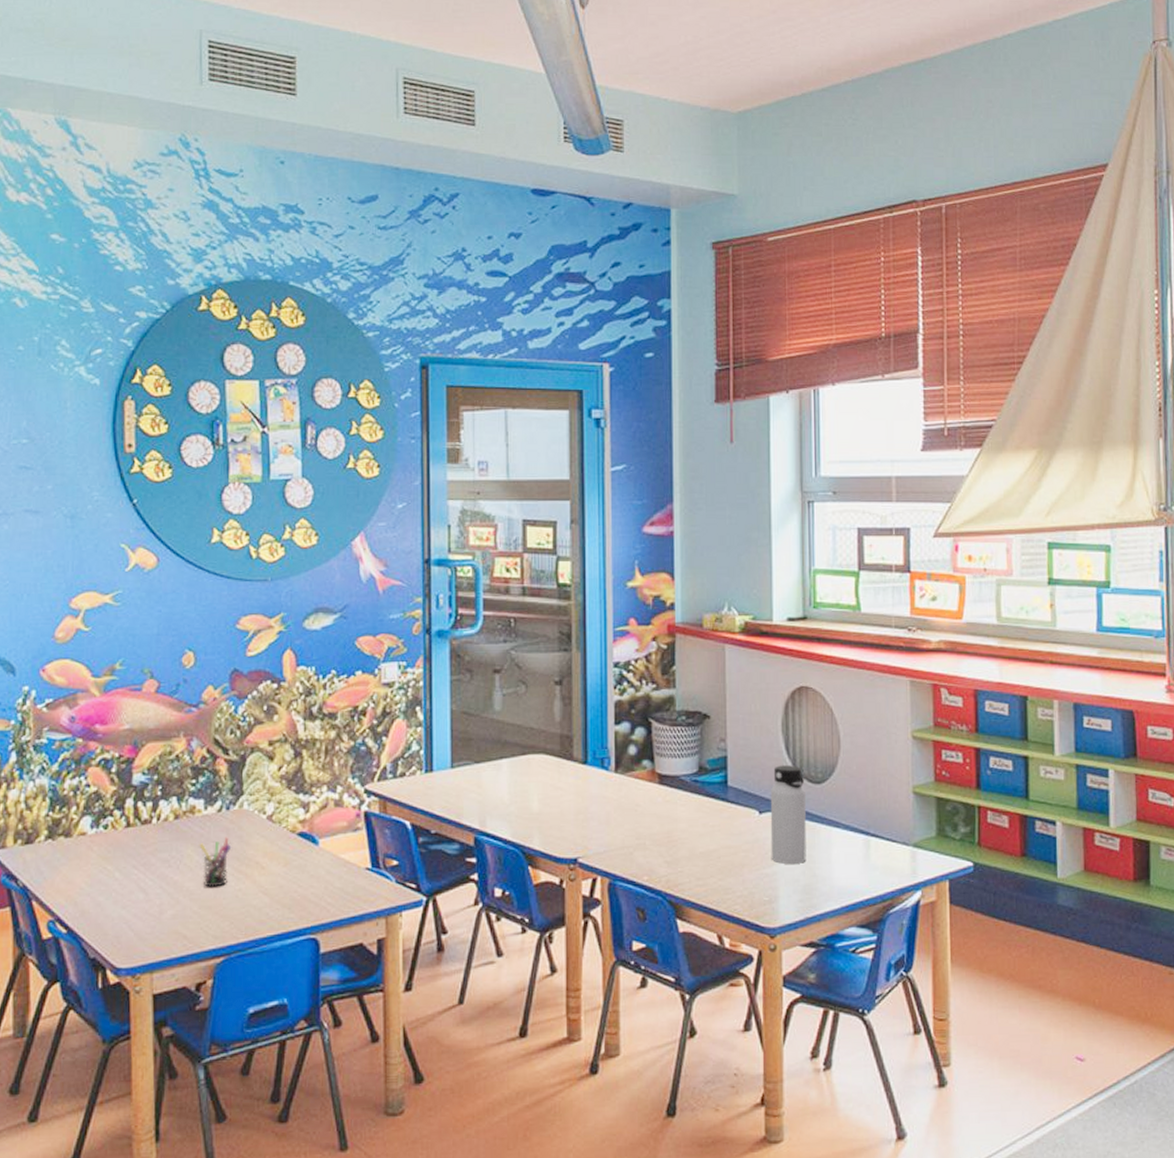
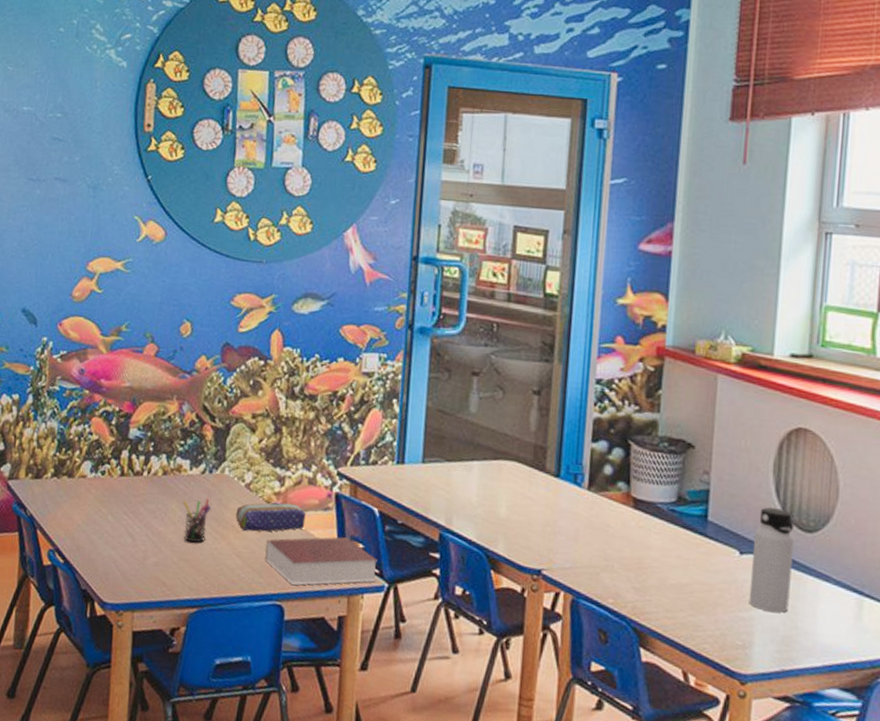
pencil case: none [259,830,335,865] -> present [236,503,306,532]
book: none [295,856,413,915] -> present [265,537,378,586]

